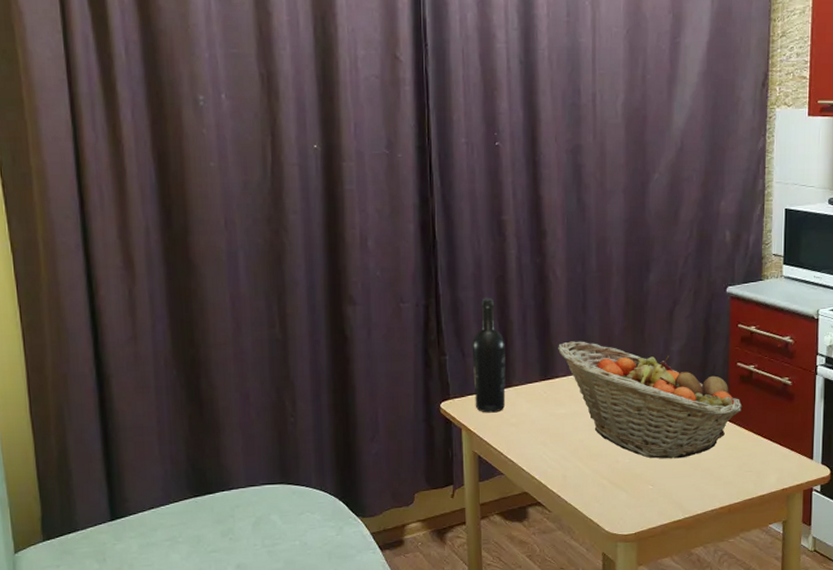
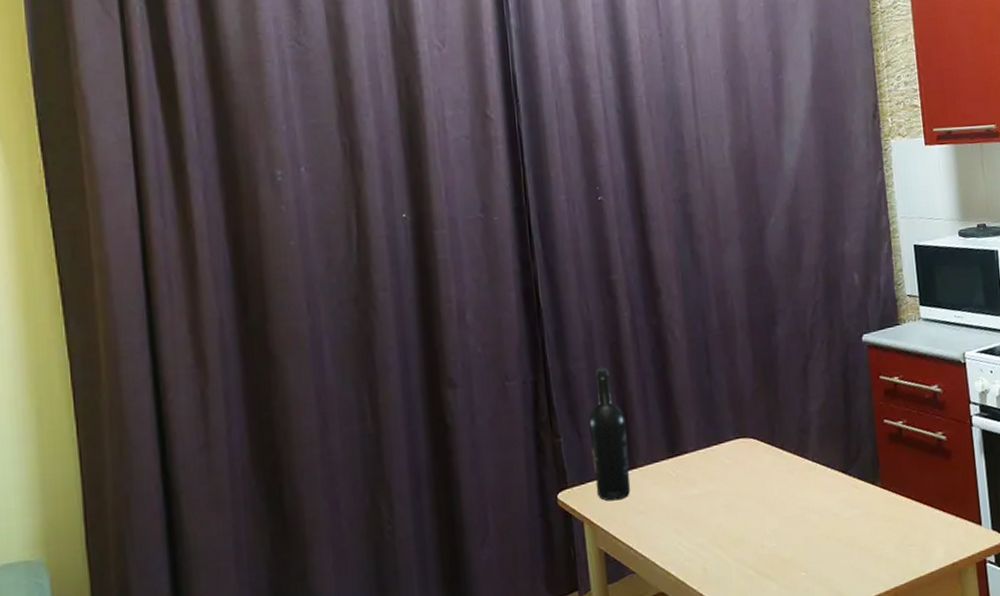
fruit basket: present [558,341,743,459] -> none [684,408,896,539]

